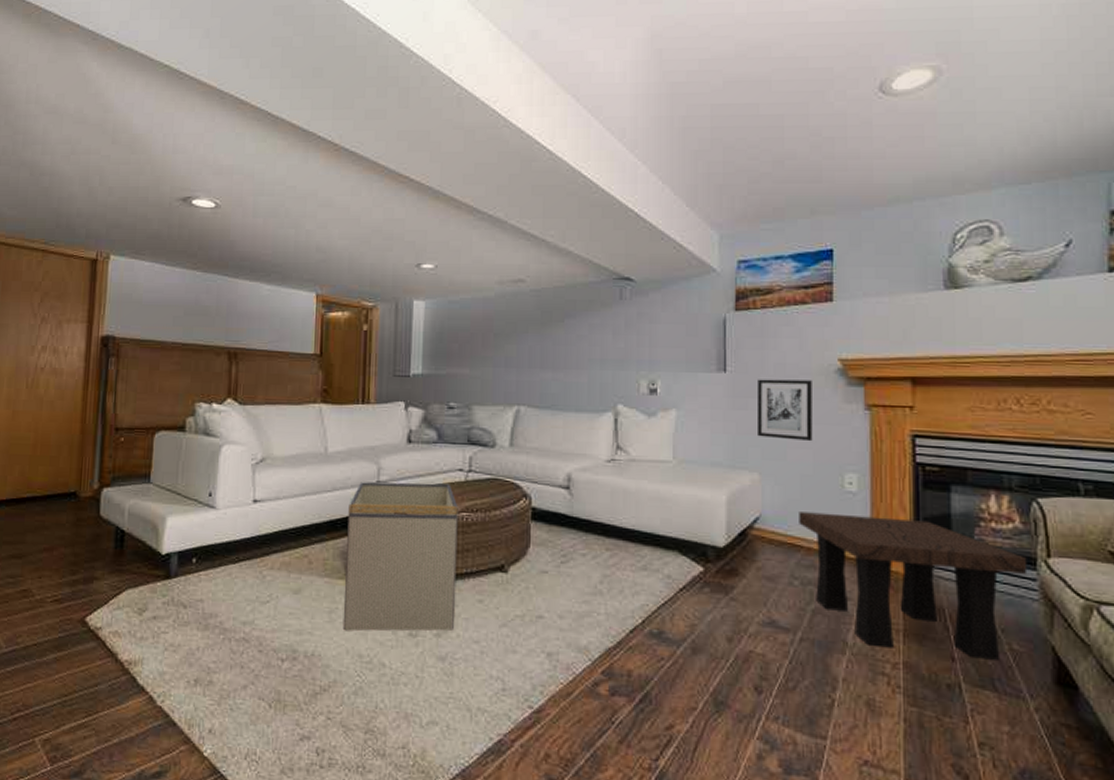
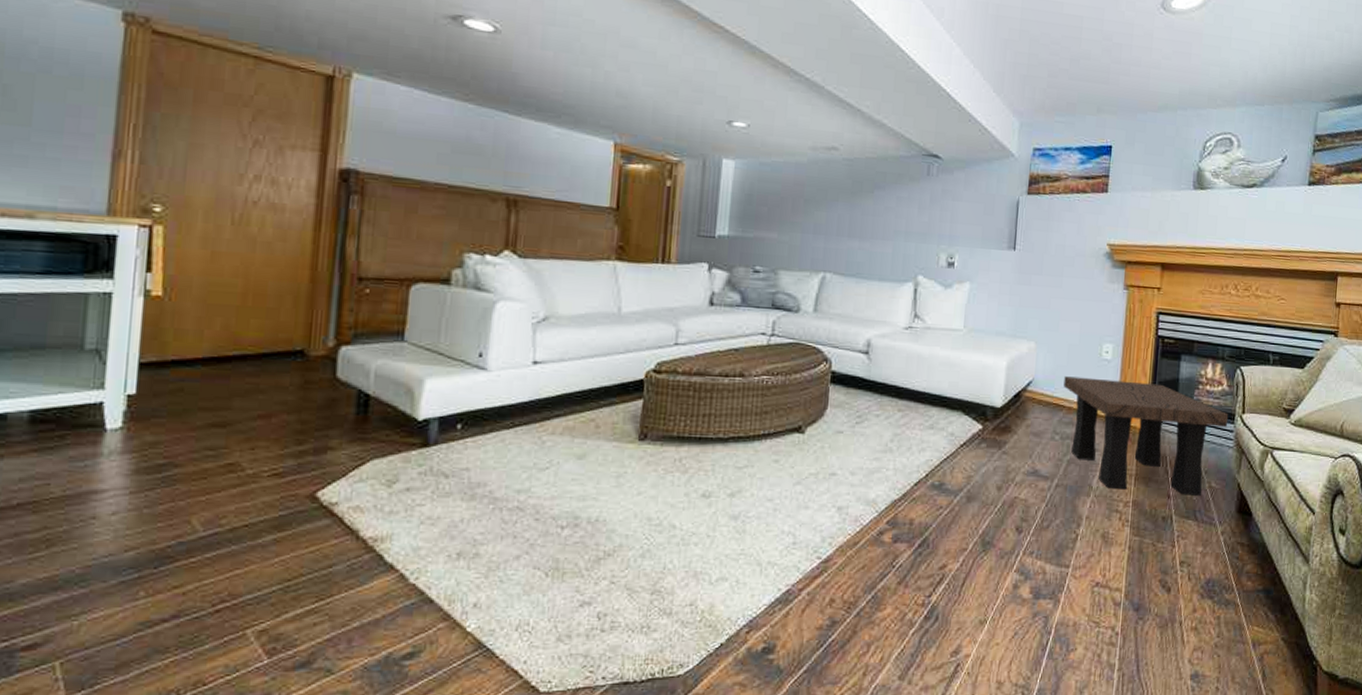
storage bin: present [342,482,458,632] -> none [631,344,759,495]
wall art: present [758,379,813,442] -> none [1037,258,1085,316]

